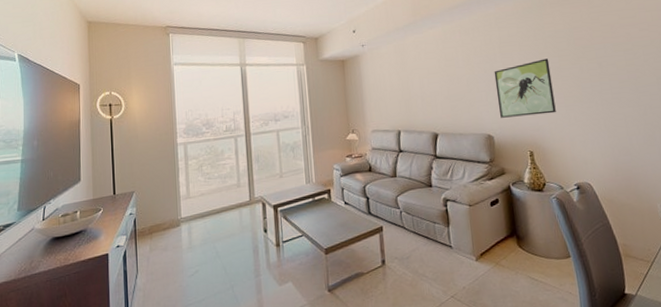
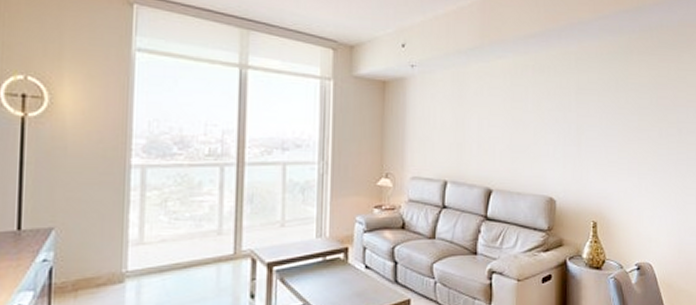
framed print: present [494,58,556,118] -> none [565,115,628,180]

